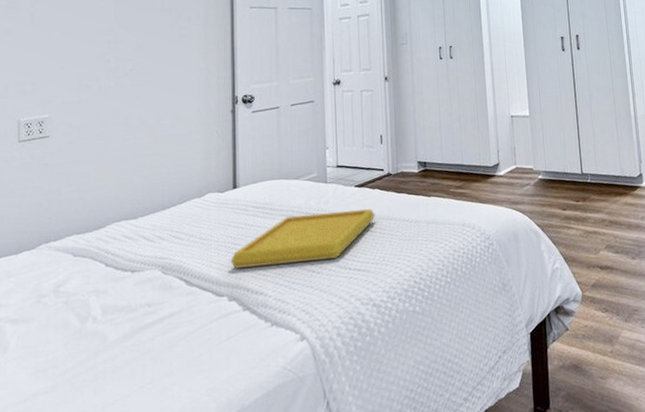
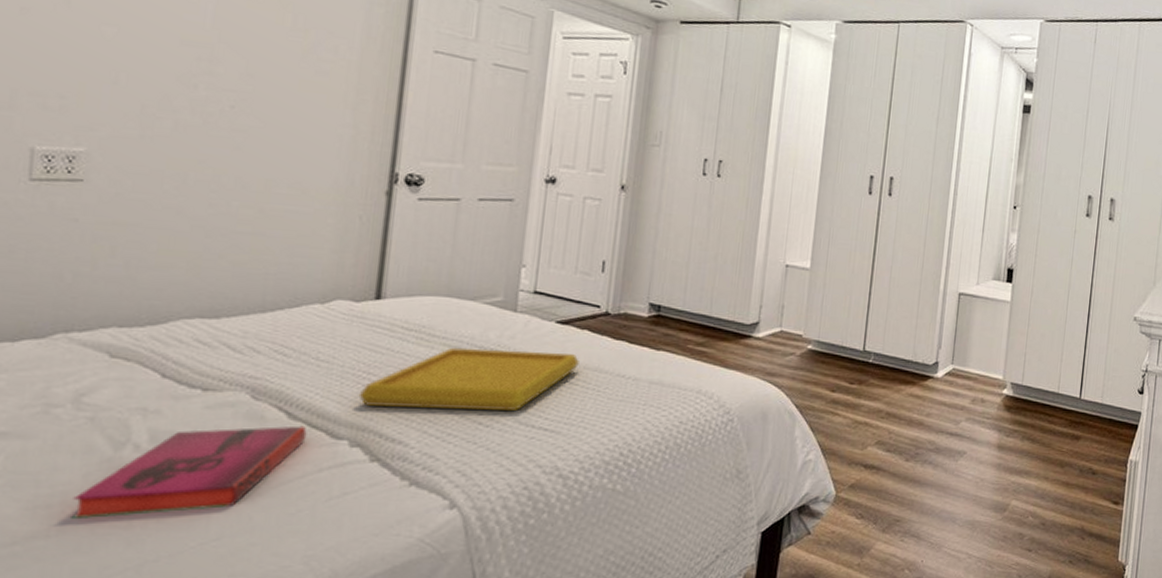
hardback book: none [59,289,200,379] -> present [71,426,307,520]

